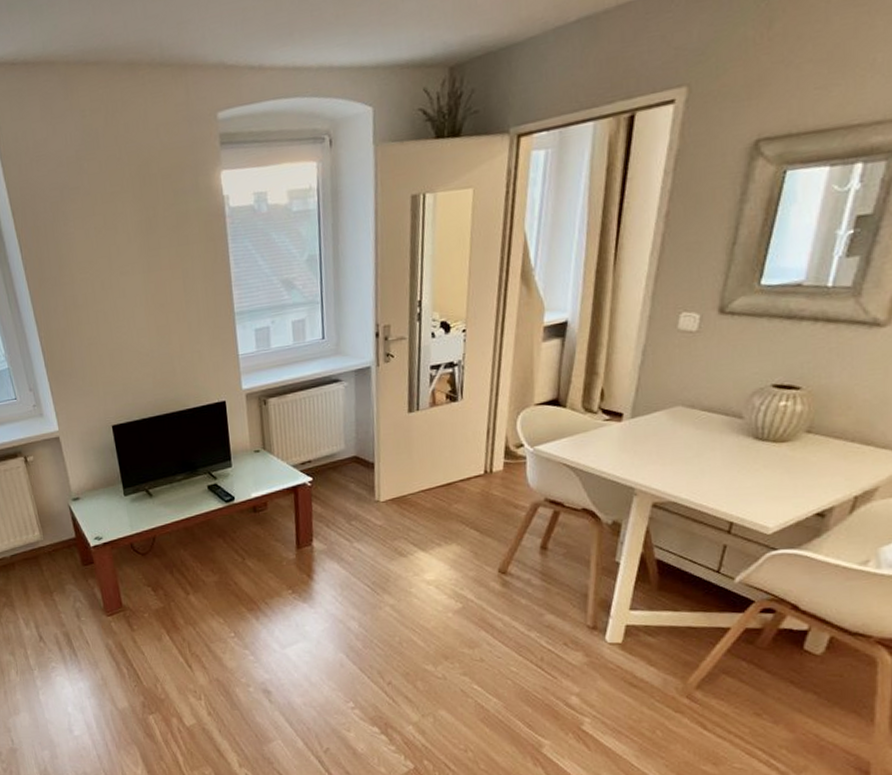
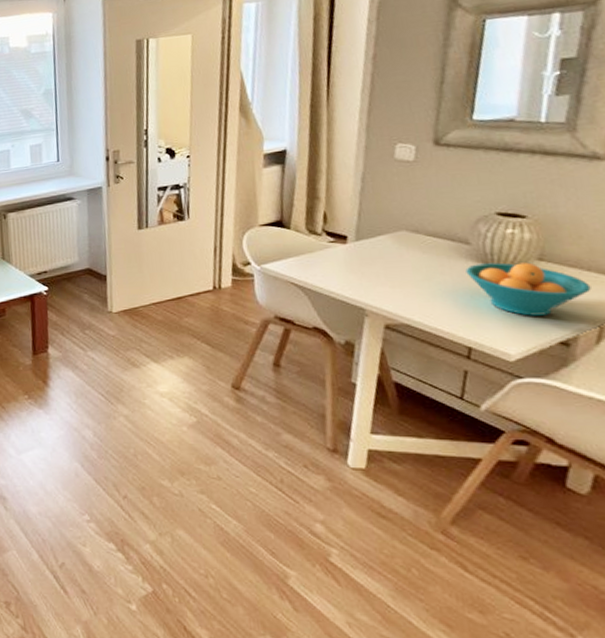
fruit bowl: none [736,435,852,489] -> present [465,262,592,316]

